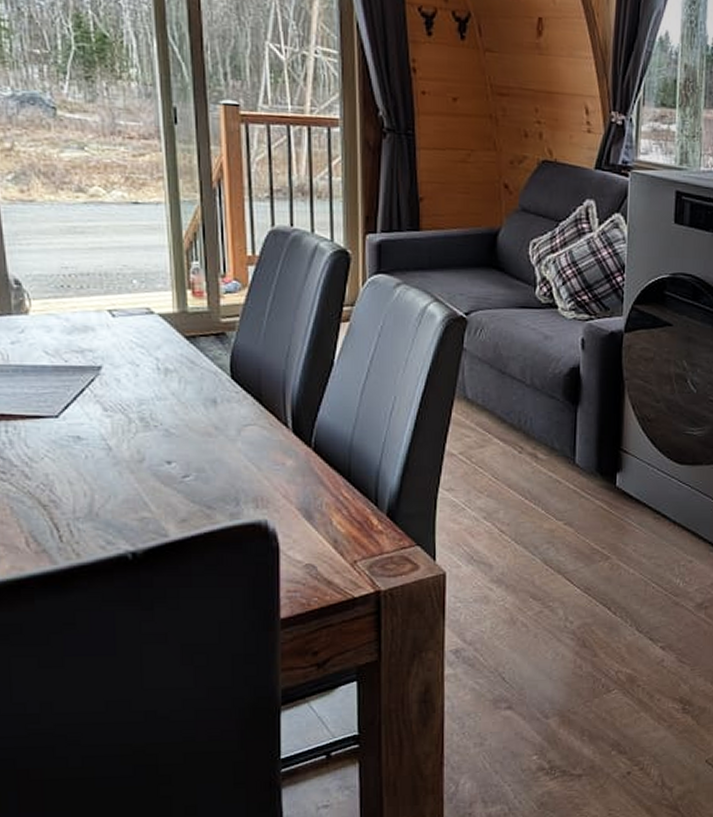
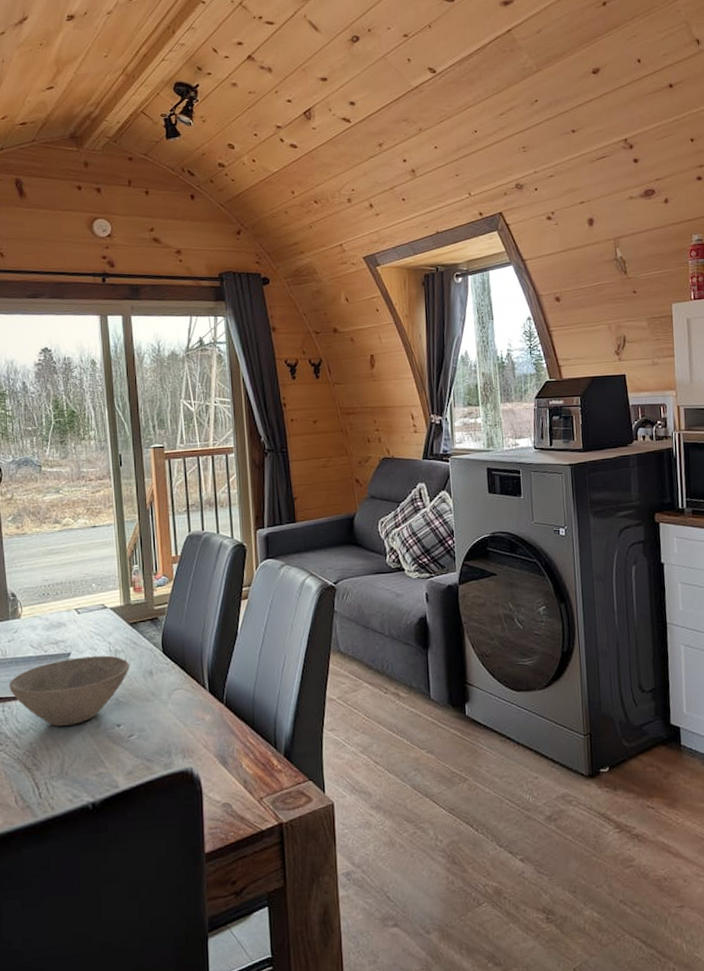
bowl: none [14,373,185,457] -> present [9,655,129,726]

